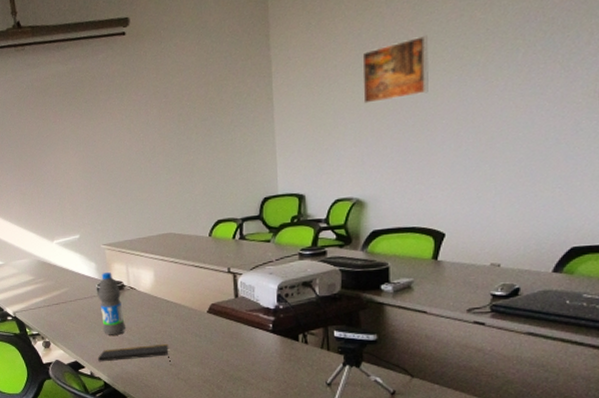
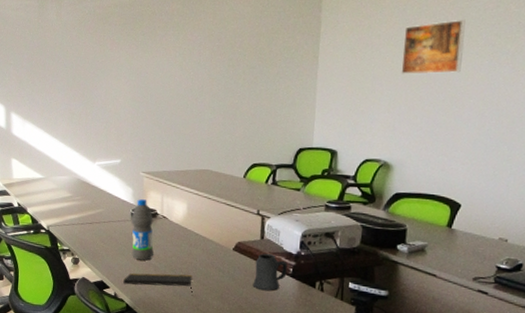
mug: none [232,312,267,351] -> present [252,253,288,292]

